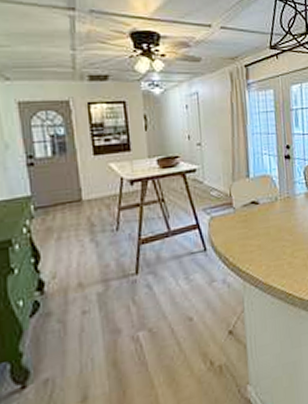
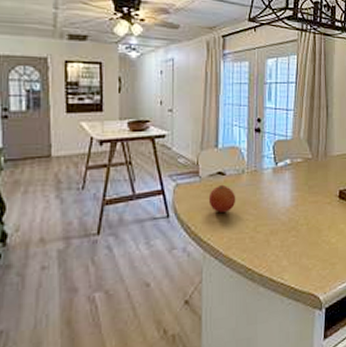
fruit: none [244,213,272,242] -> present [208,184,236,212]

